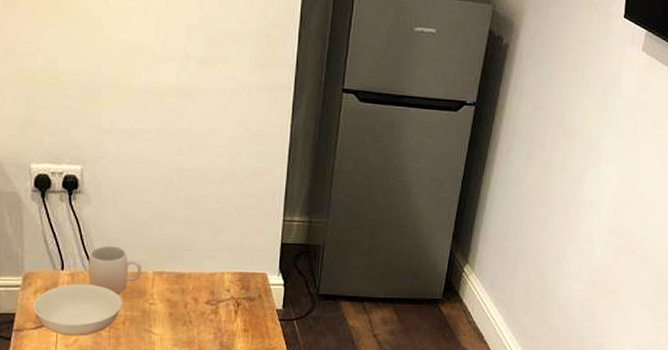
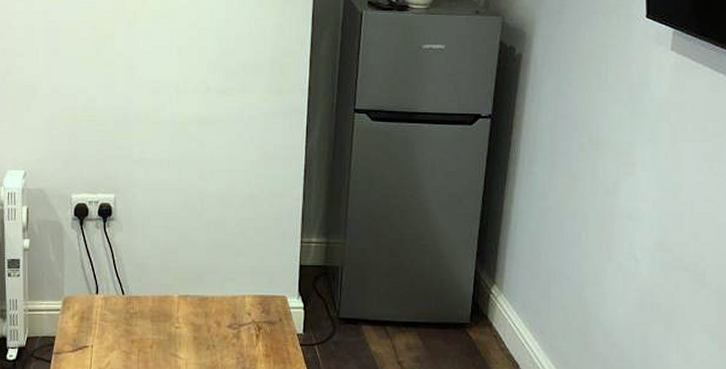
bowl: present [33,283,122,336] -> none [71,307,150,360]
mug: present [88,245,142,294] -> none [120,269,168,317]

